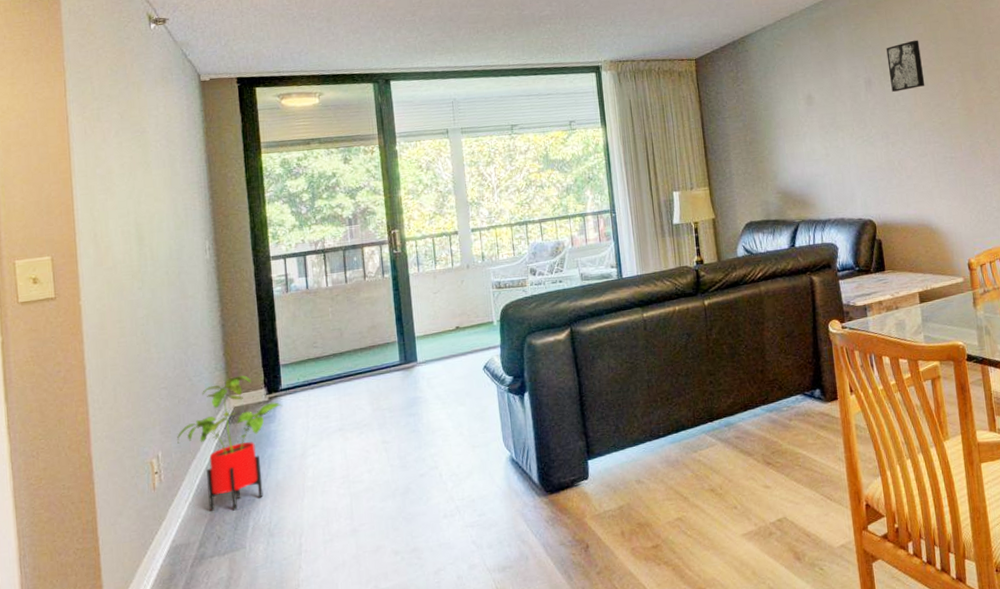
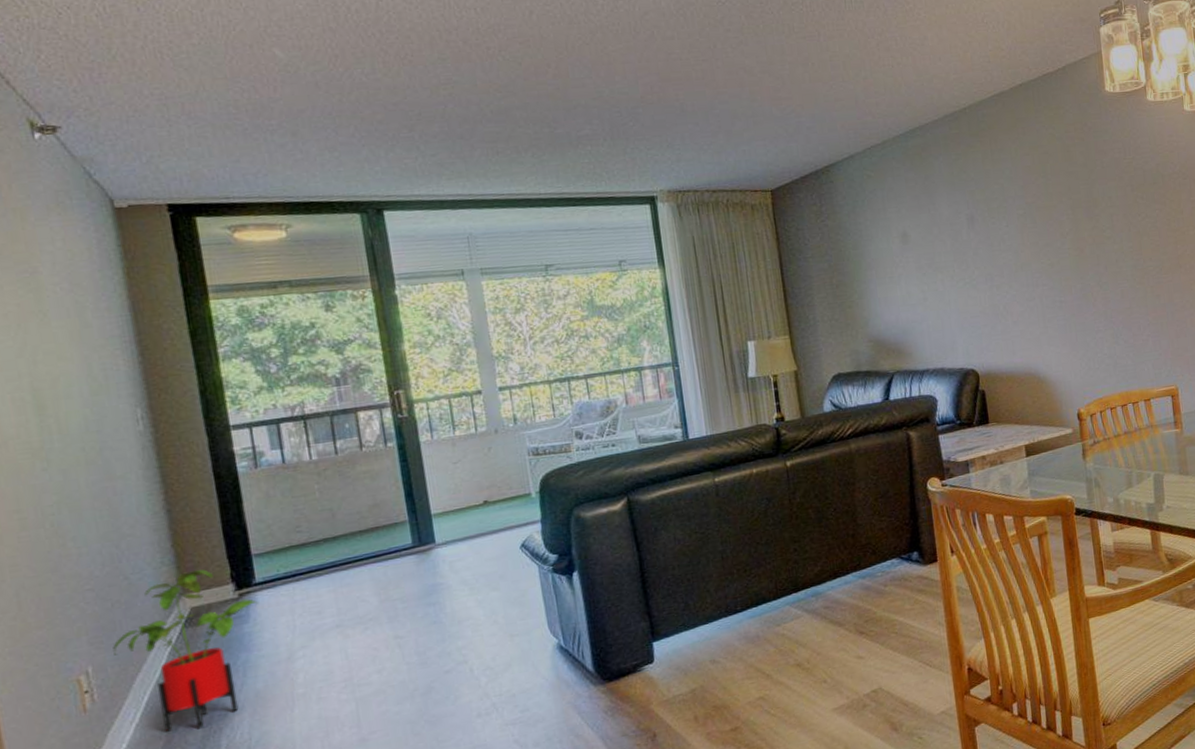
wall art: present [886,40,925,92] -> none [990,173,1033,230]

